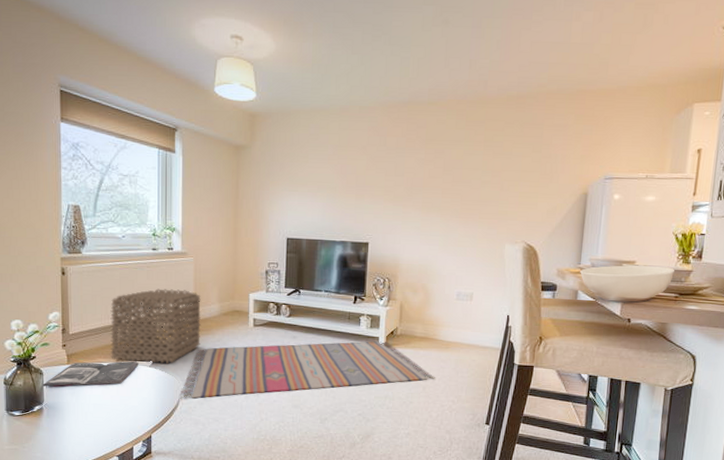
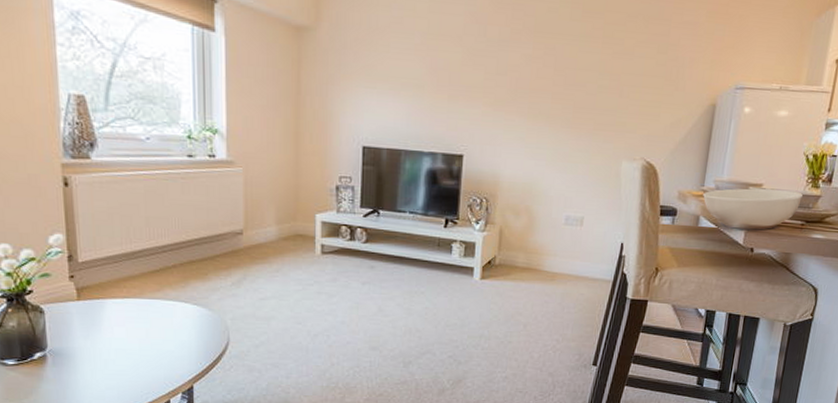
magazine: present [42,361,139,387] -> none [44,296,174,329]
pouf: present [110,288,201,365] -> none [133,206,254,301]
rug: present [179,341,435,399] -> none [228,272,538,342]

